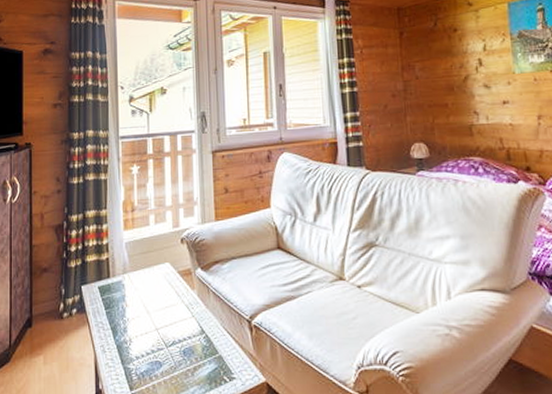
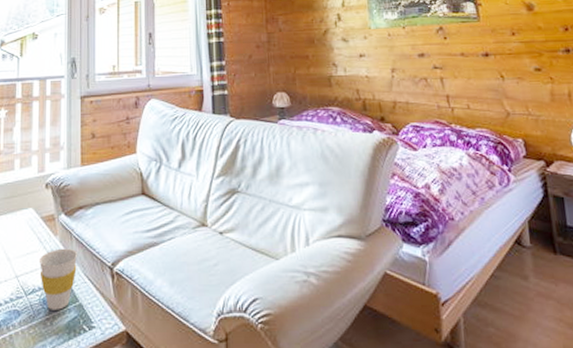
cup: none [177,301,216,362] -> present [38,248,78,310]

